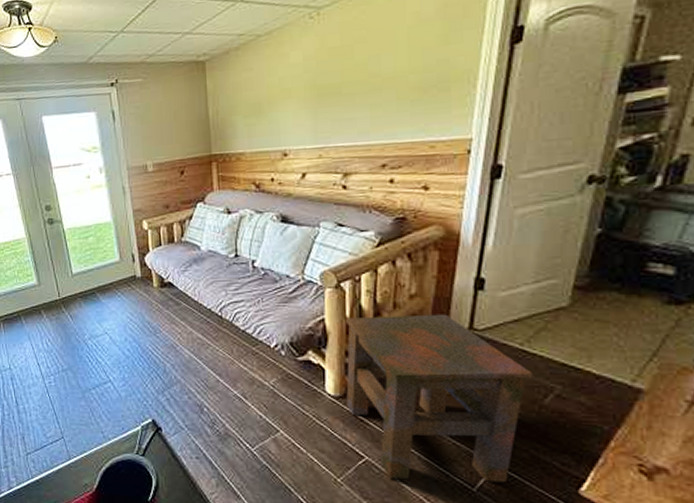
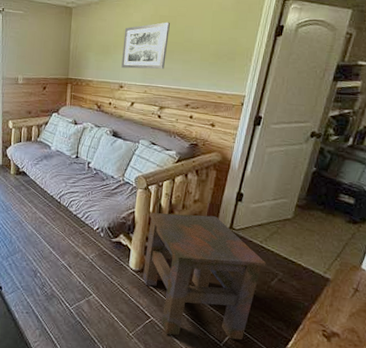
wall art: none [280,54,346,129] -> present [121,22,171,69]

